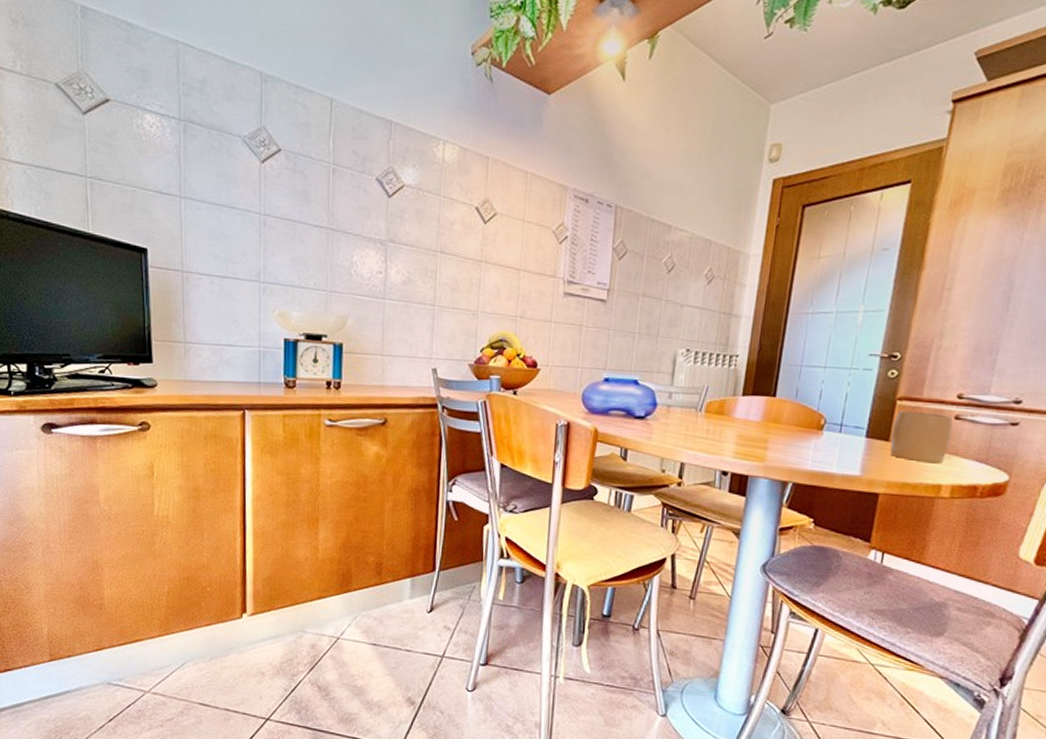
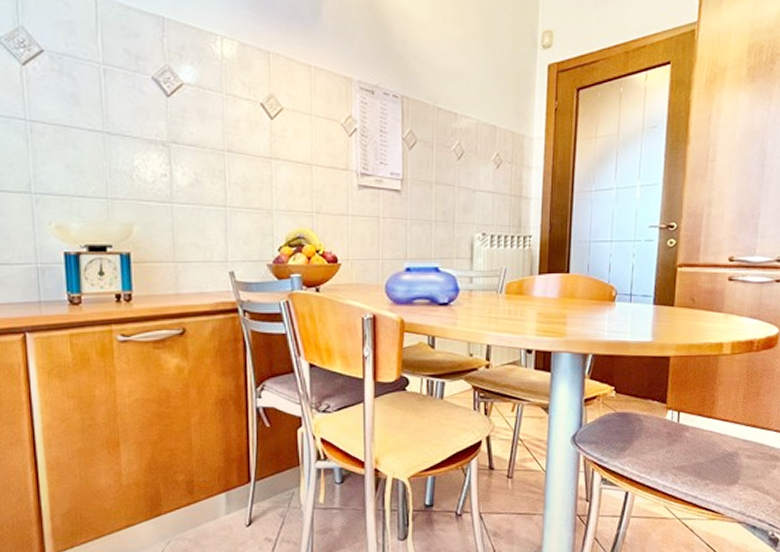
mug: present [890,410,953,464] -> none [675,276,728,324]

